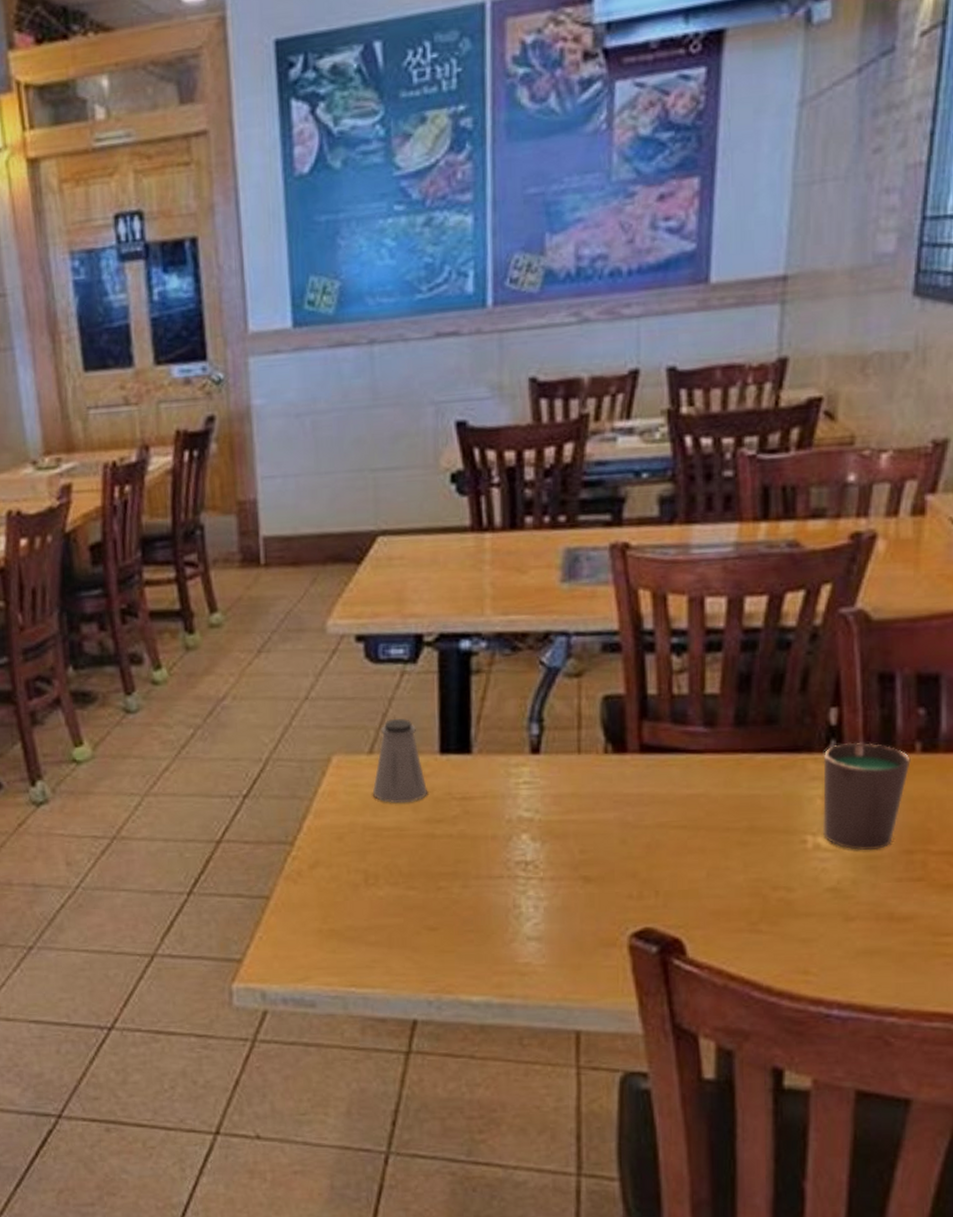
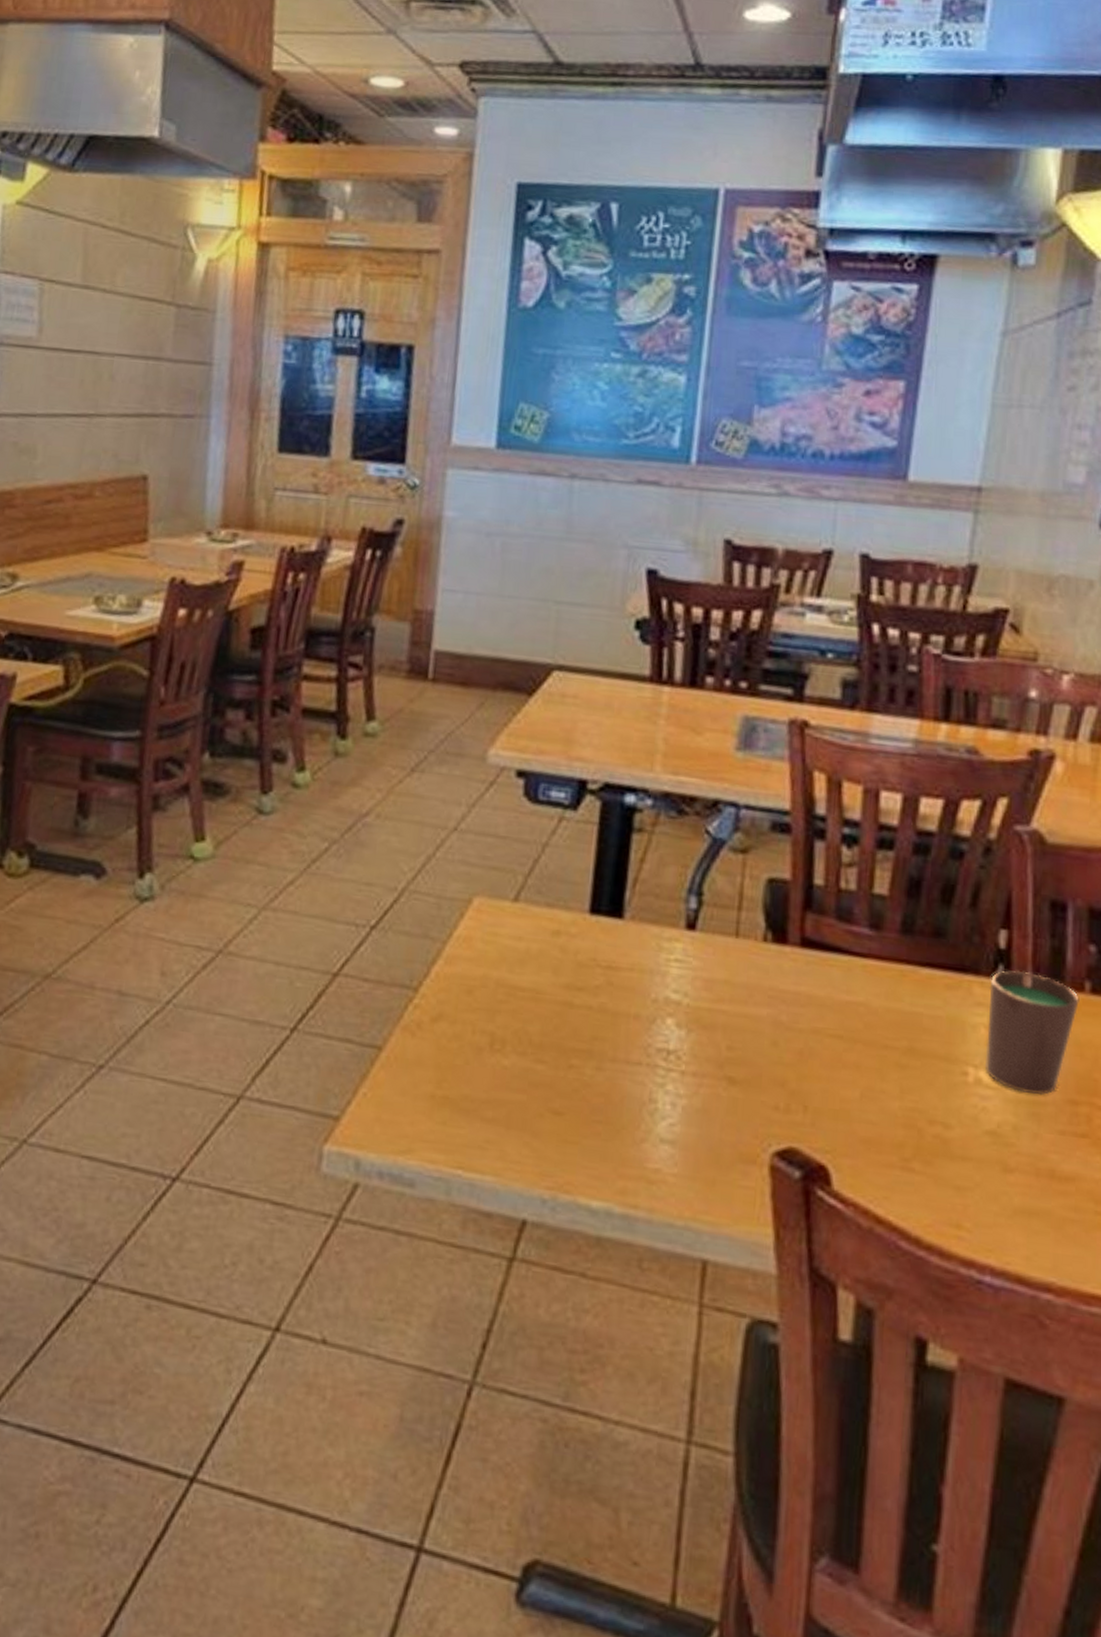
saltshaker: present [373,719,427,803] -> none [512,867,571,963]

